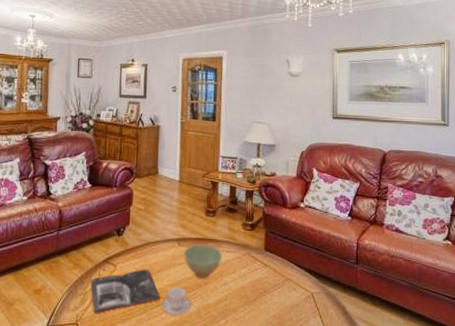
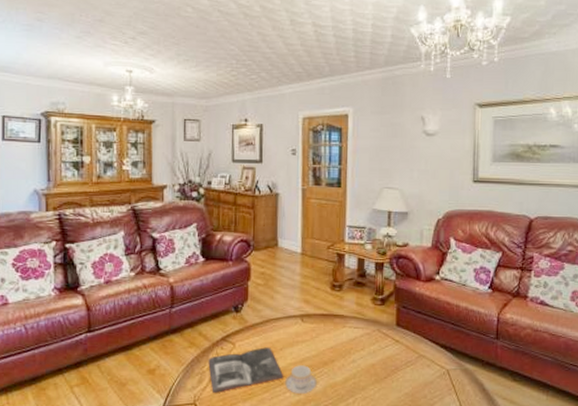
bowl: present [183,244,222,279] -> none [307,321,350,357]

